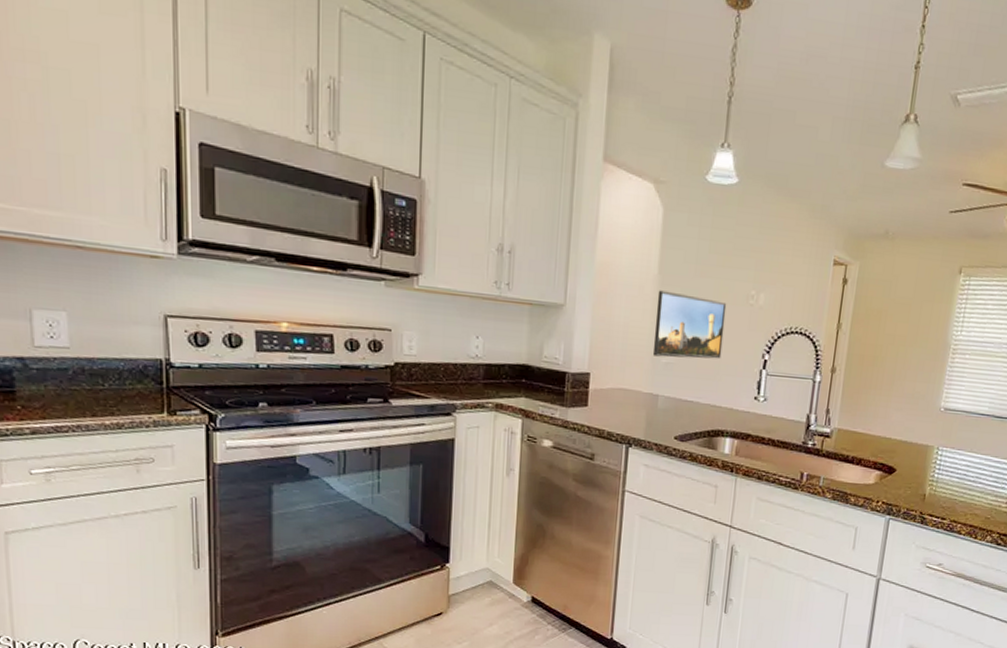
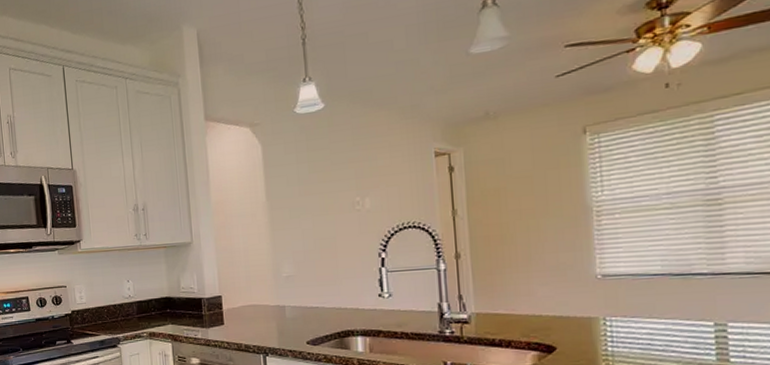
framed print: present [653,290,727,359] -> none [269,212,338,272]

